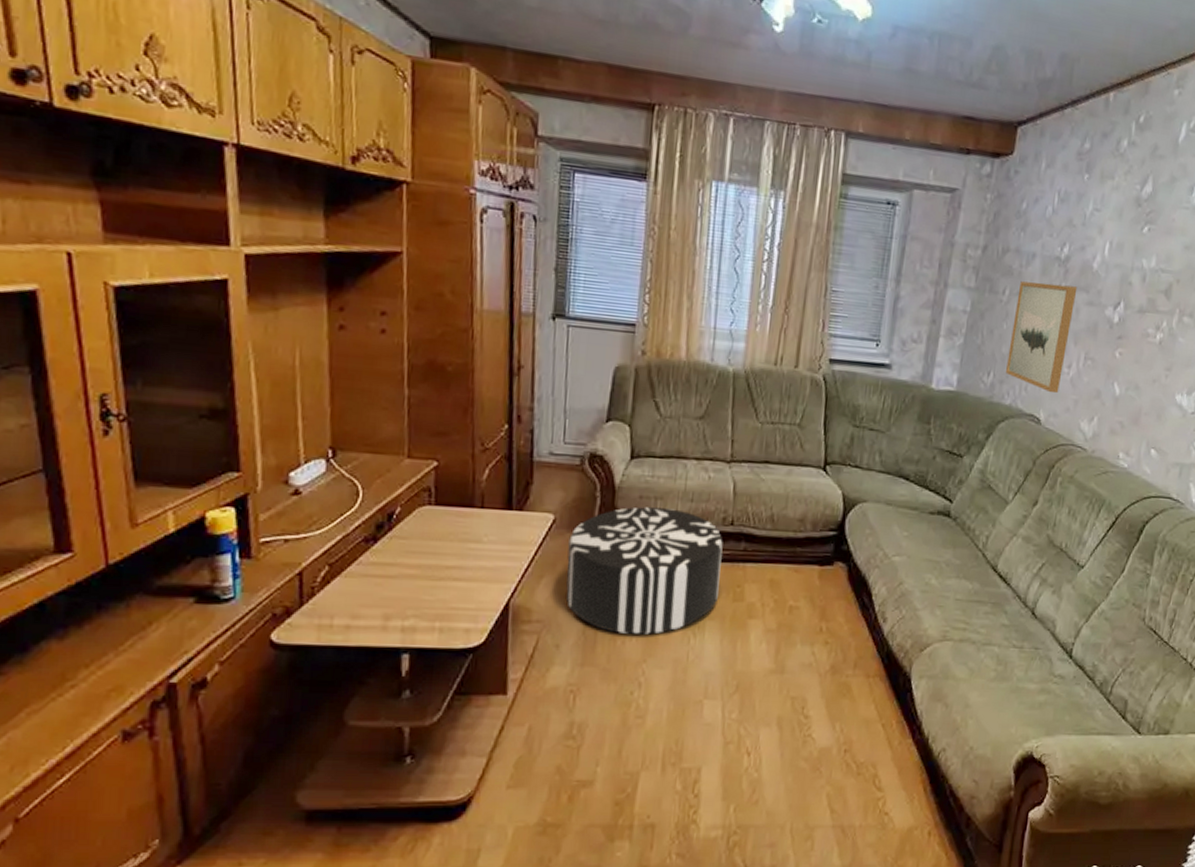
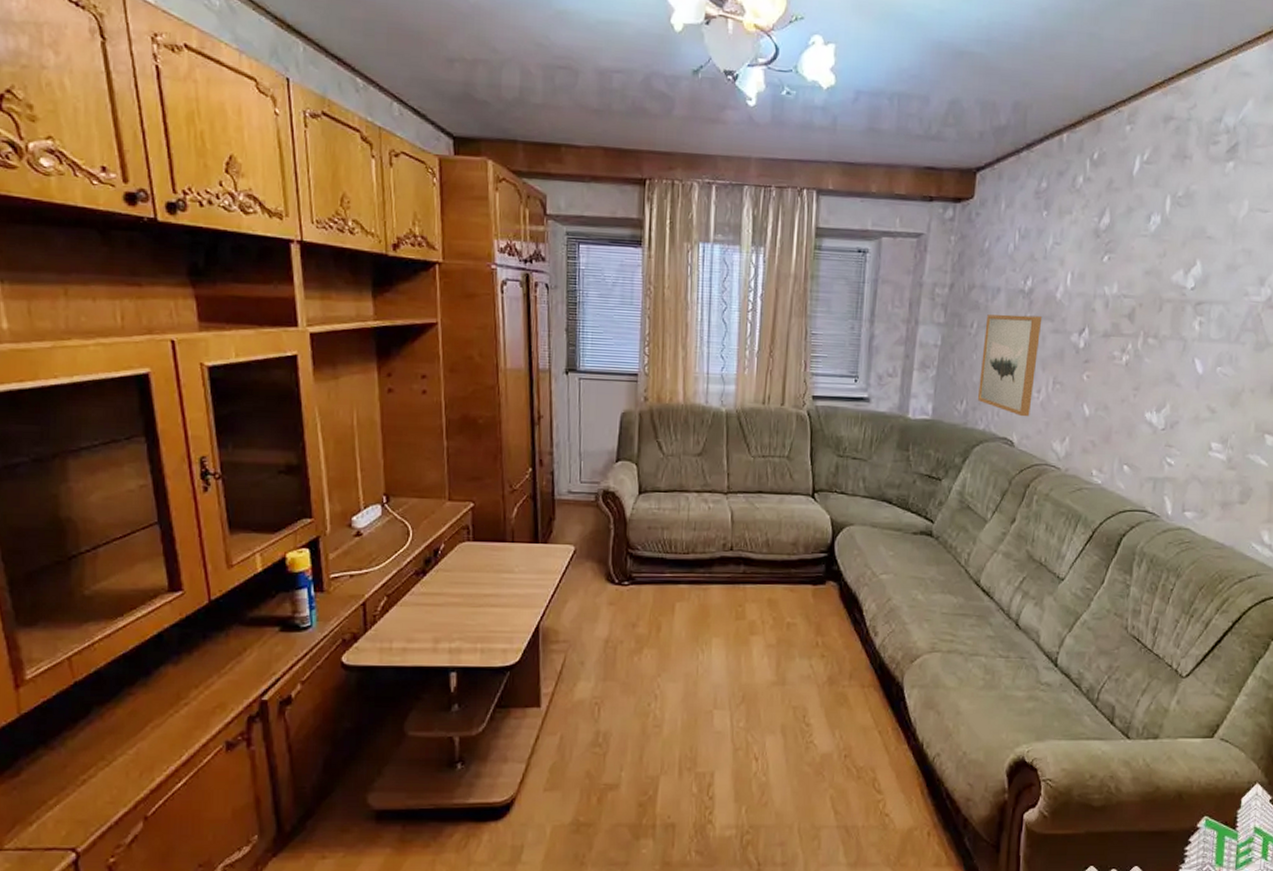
pouf: present [565,507,723,635] -> none [587,536,724,652]

